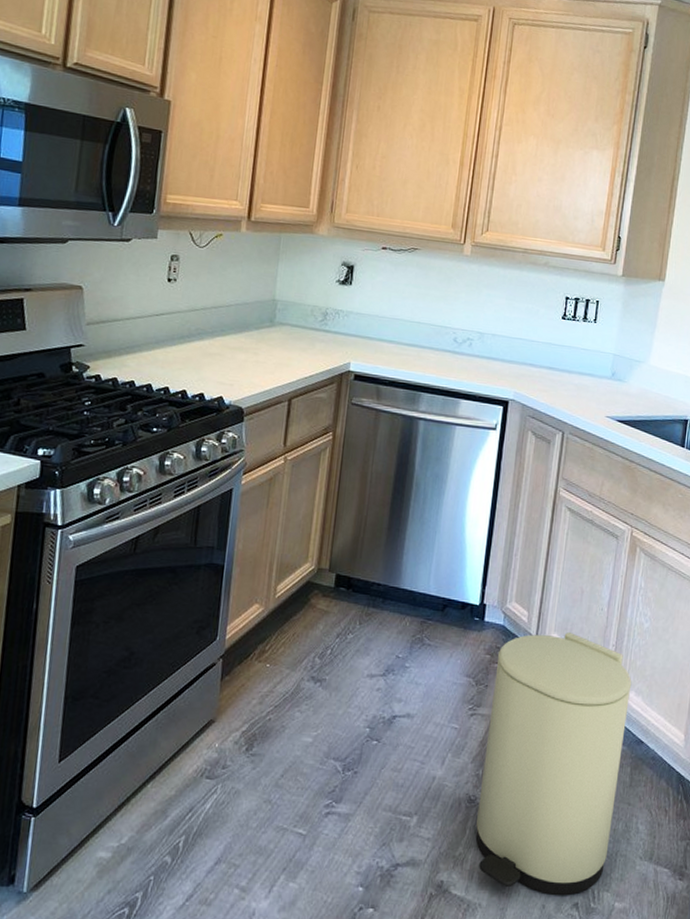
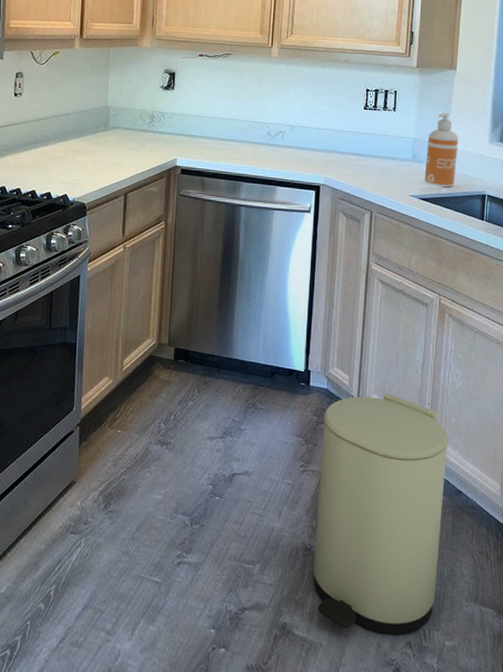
soap dispenser: none [623,328,663,410] -> present [424,113,459,188]

